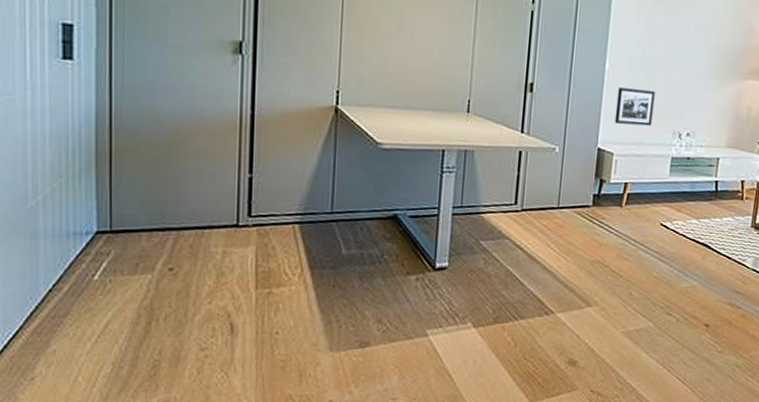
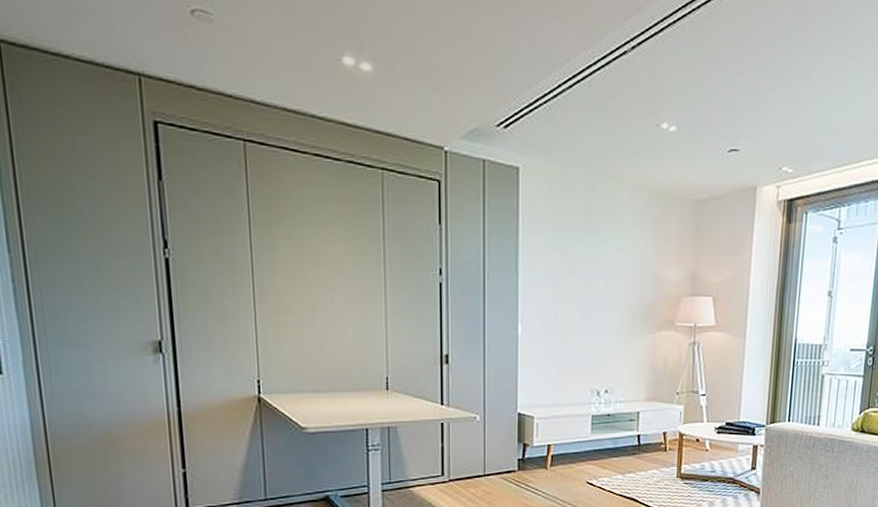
picture frame: present [614,87,655,126] -> none [532,351,570,388]

